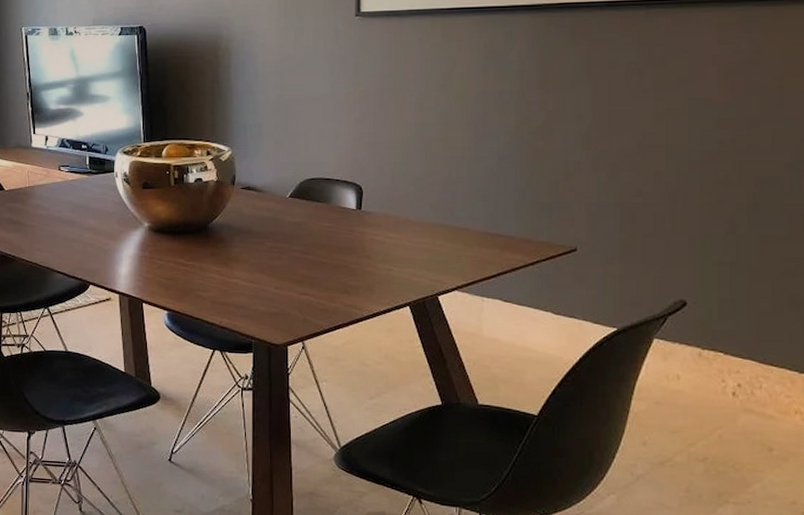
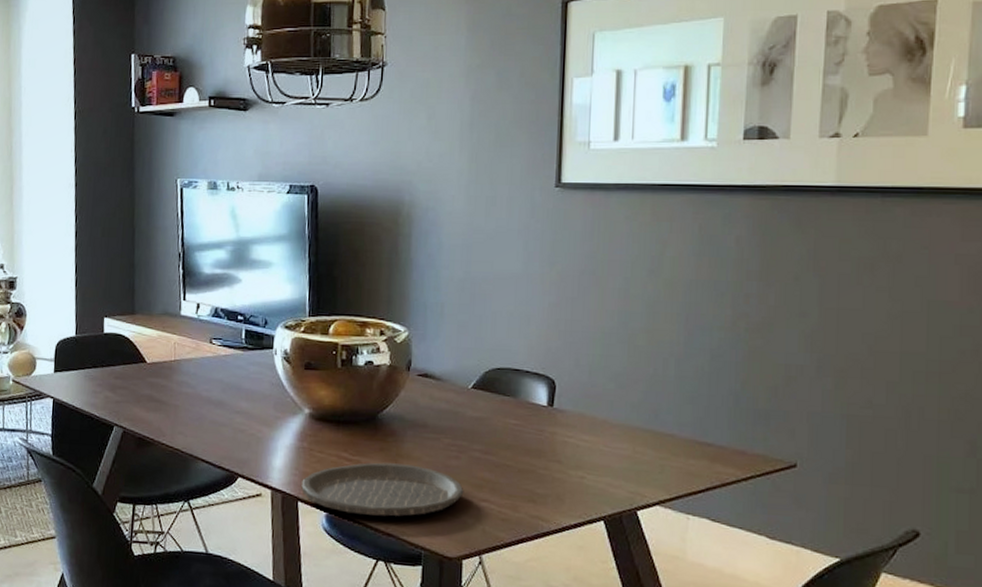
plate: none [145,266,287,312] -> present [301,462,464,517]

